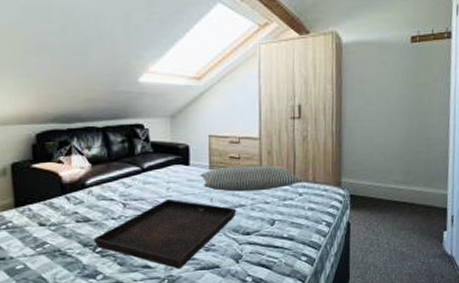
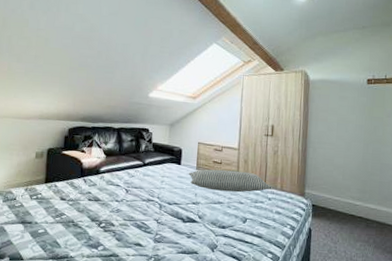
serving tray: present [93,198,237,269] -> none [100,190,216,250]

